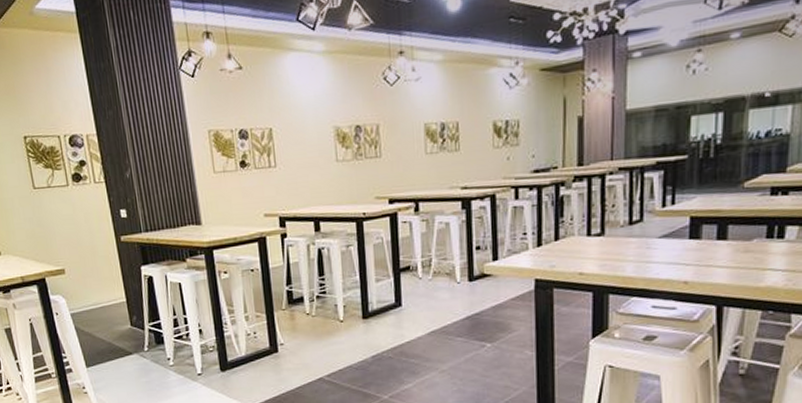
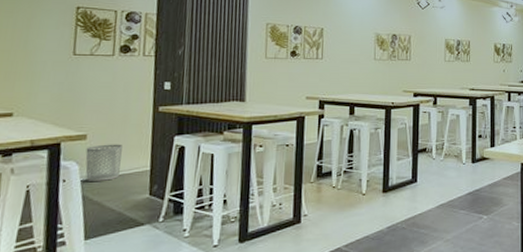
waste bin: none [67,276,101,314] -> present [85,144,122,181]

